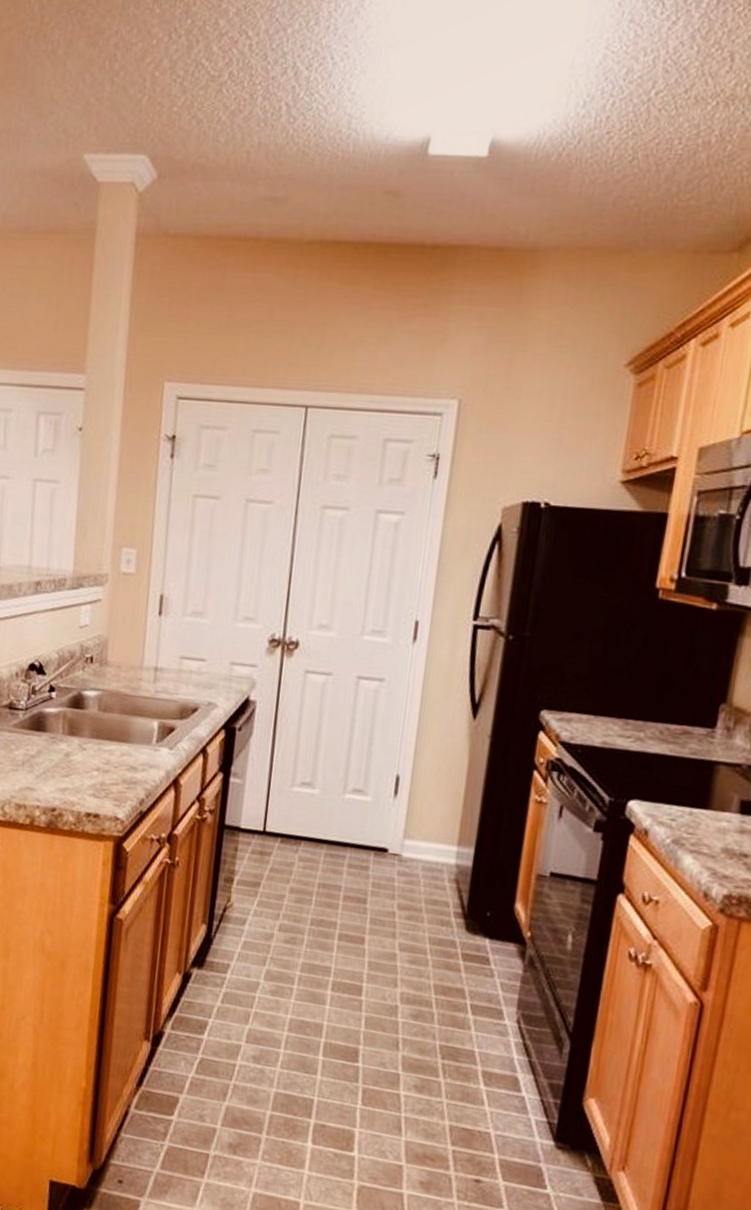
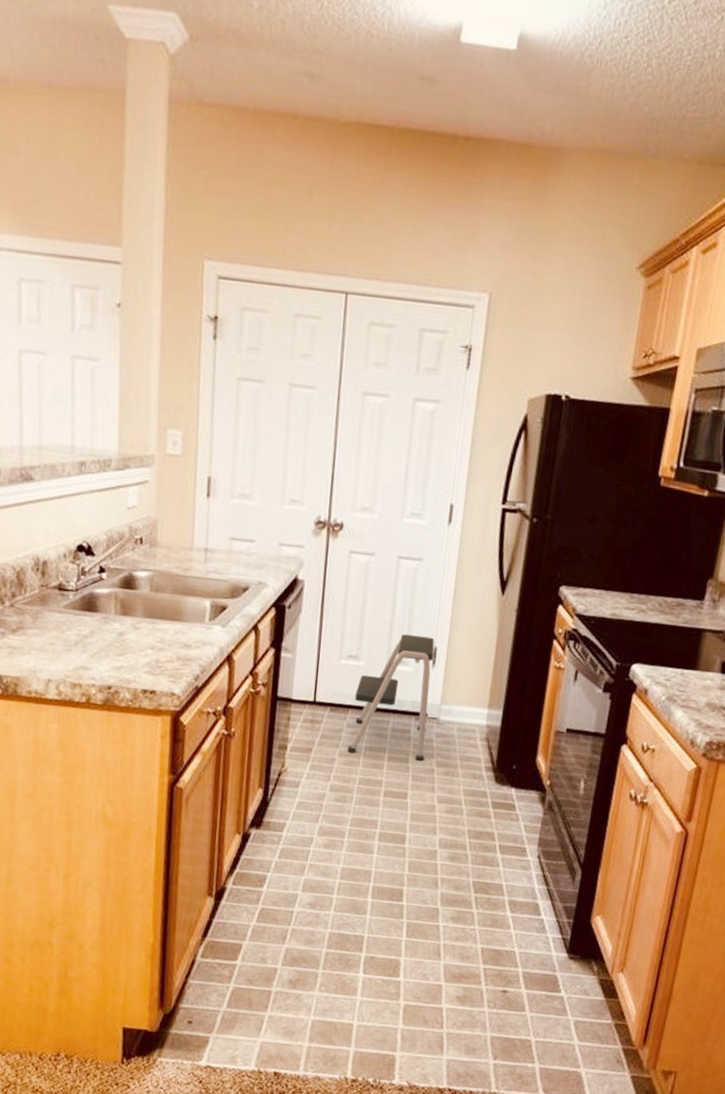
step stool: none [298,760,397,903] -> present [347,634,435,762]

